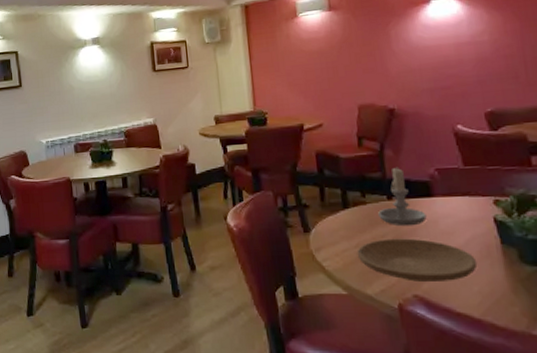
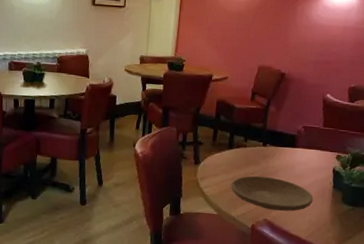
candle: present [378,167,427,227] -> none [253,121,288,168]

